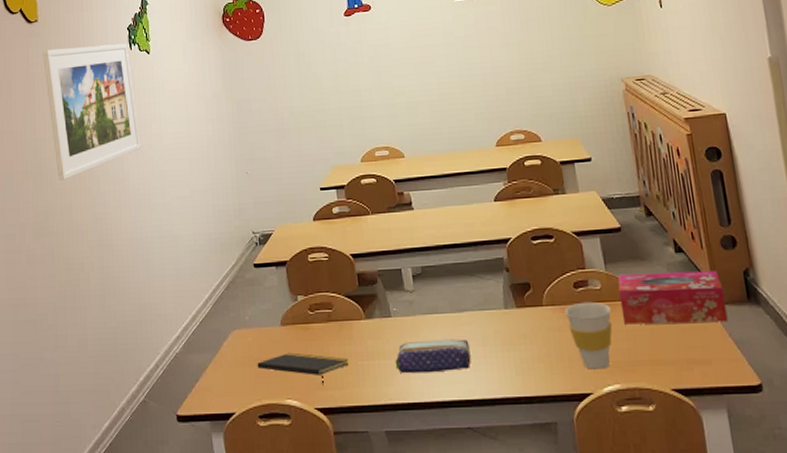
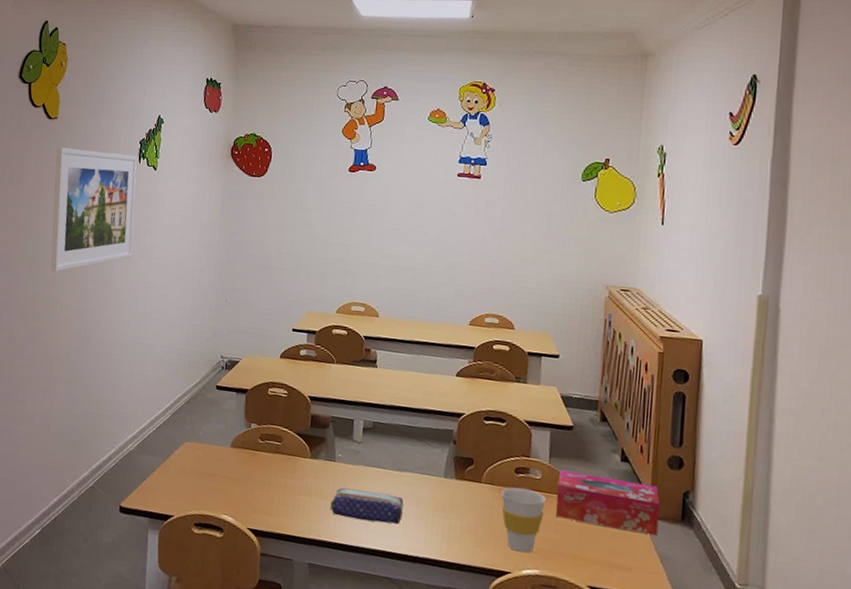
notepad: present [257,352,349,385] -> none [201,472,287,510]

